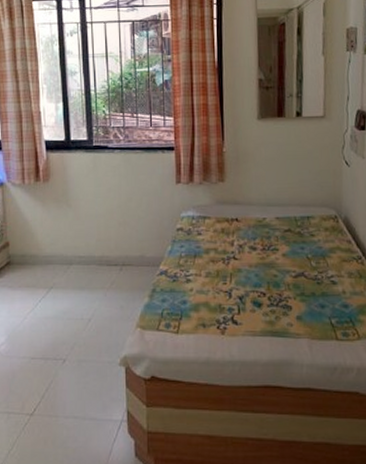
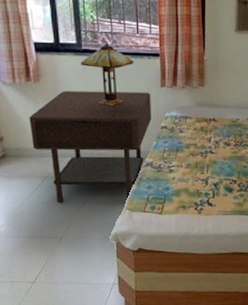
side table: none [36,189,166,317] -> present [29,91,152,203]
table lamp: none [91,138,147,207] -> present [80,43,134,107]

